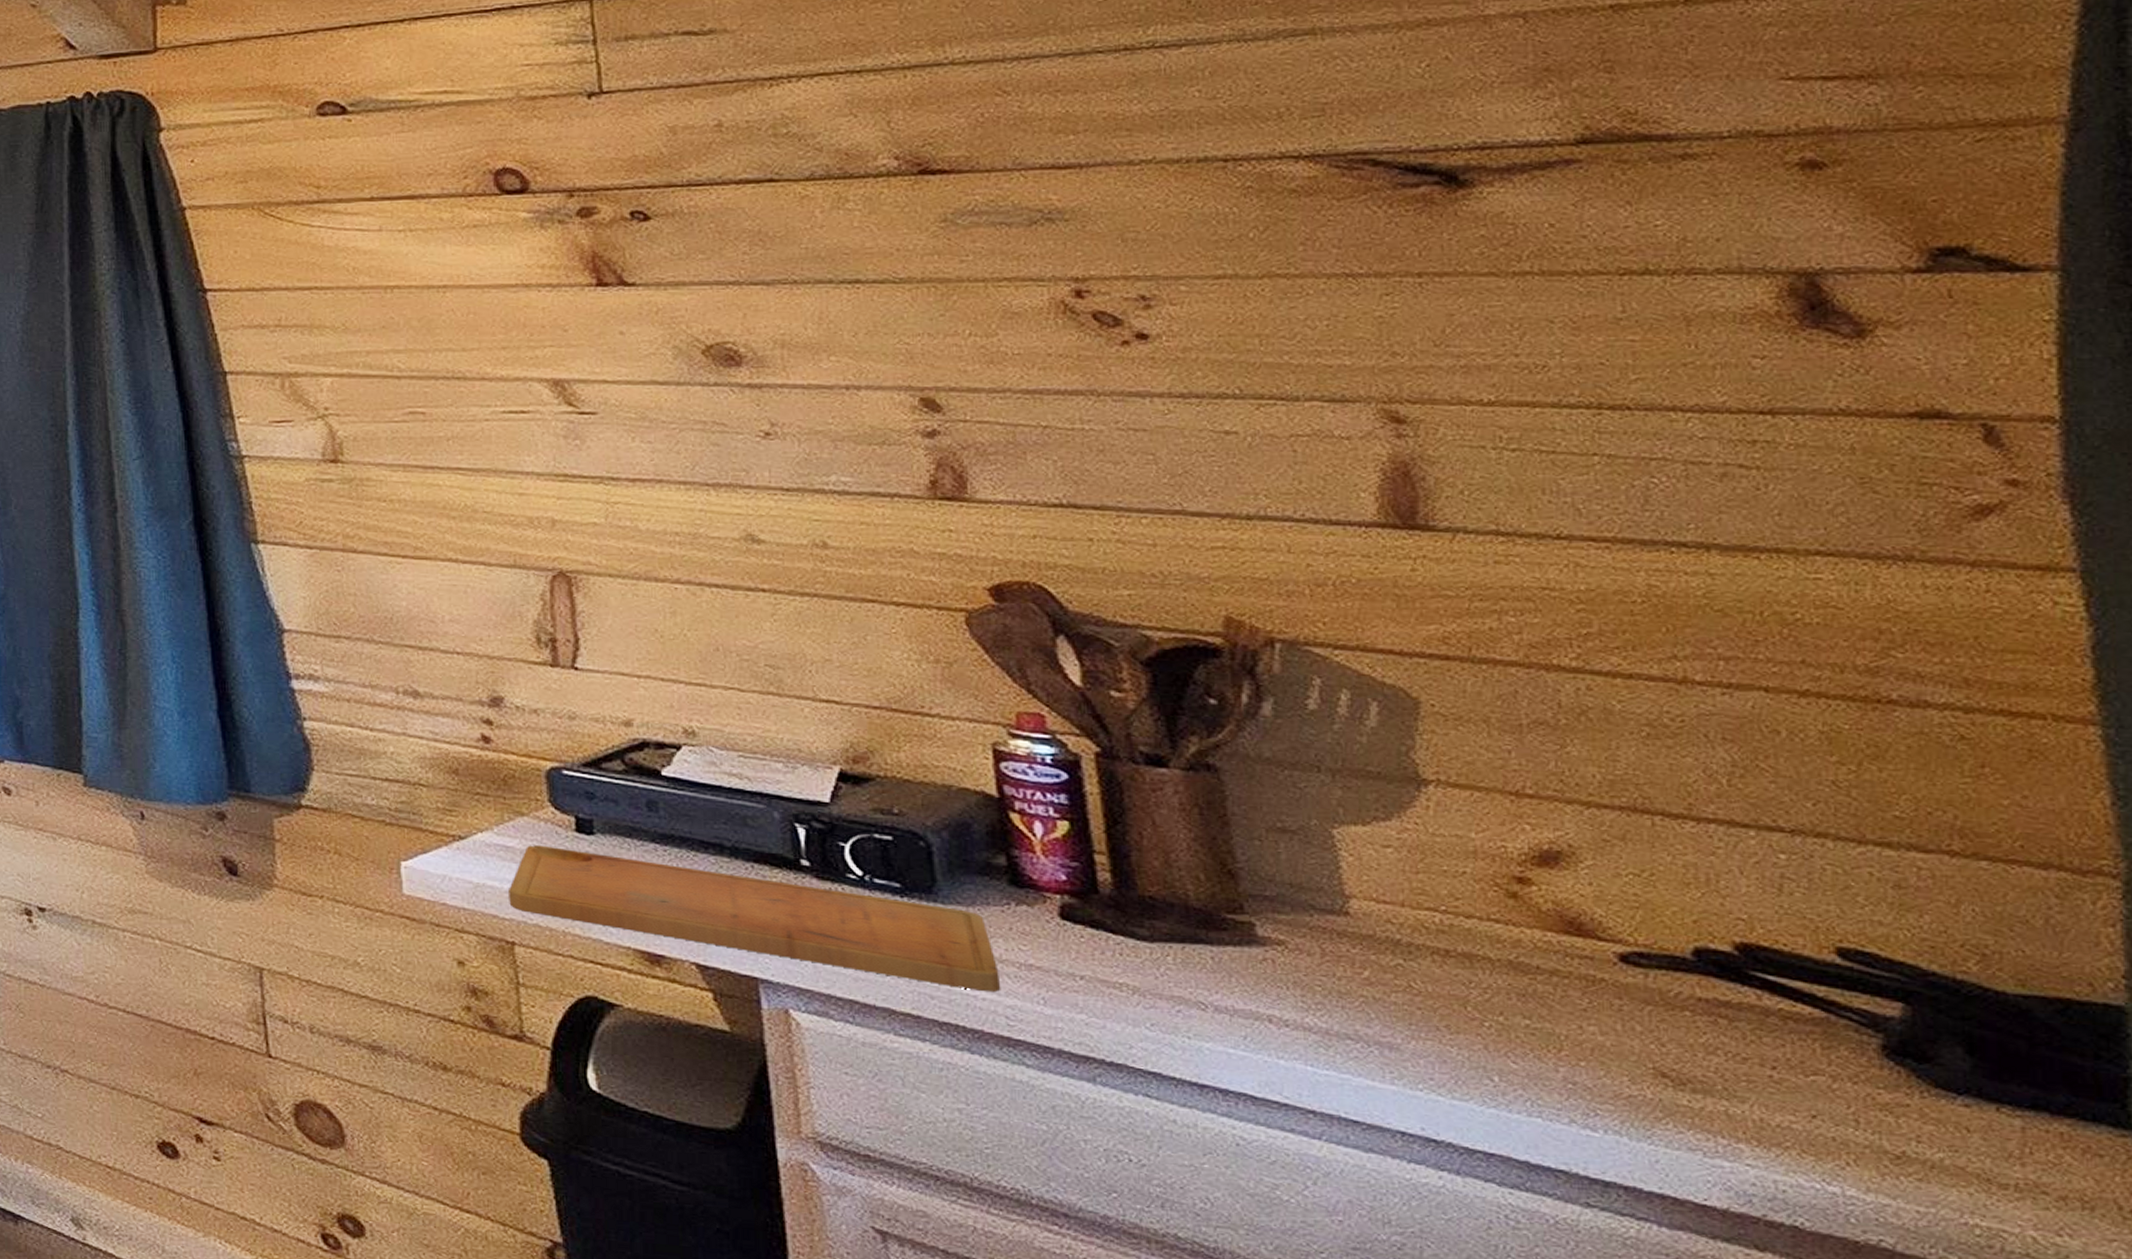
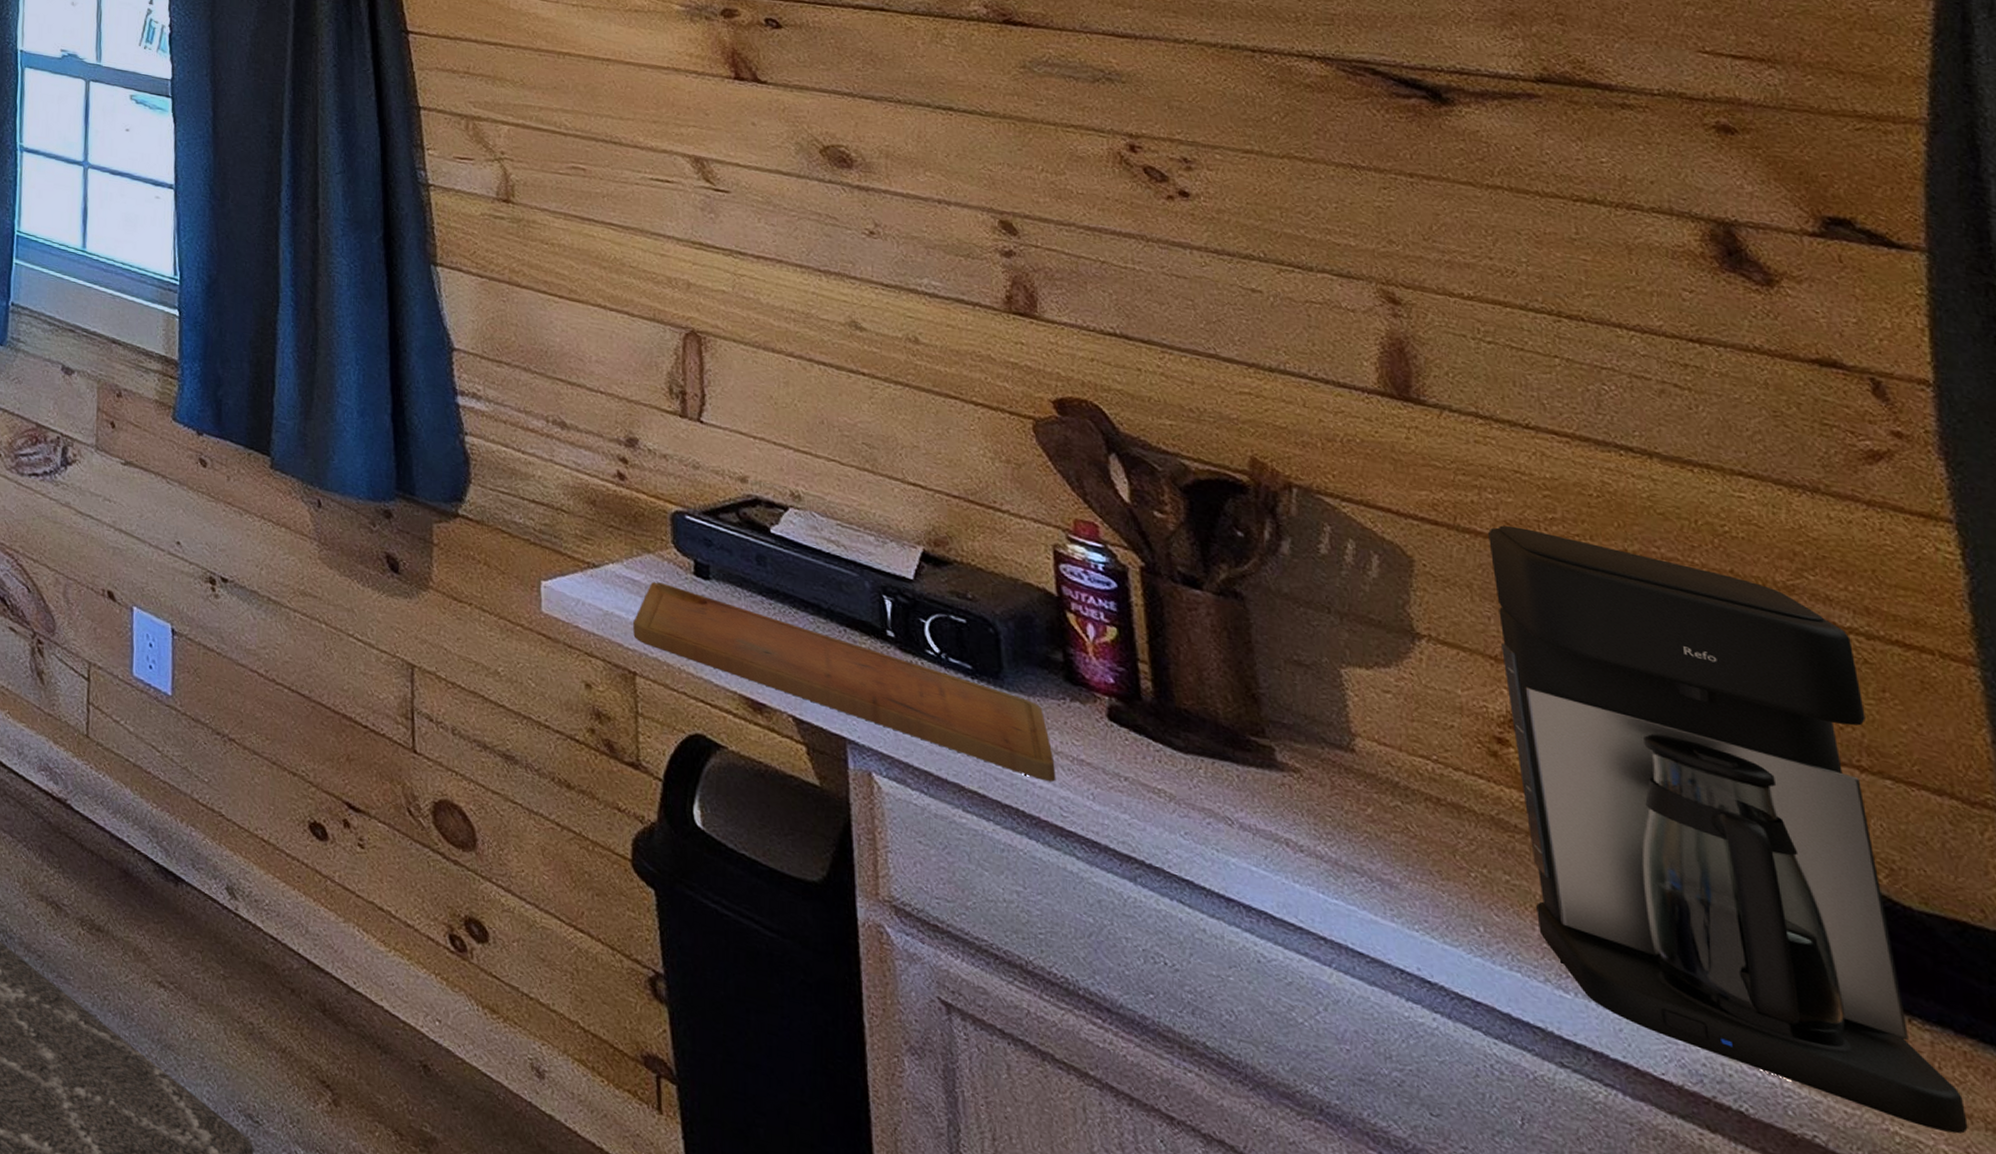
coffee maker: none [1510,648,2061,1218] -> present [1488,525,1968,1135]

